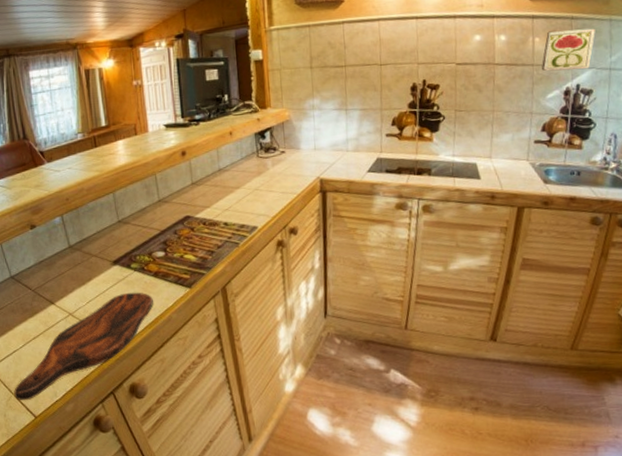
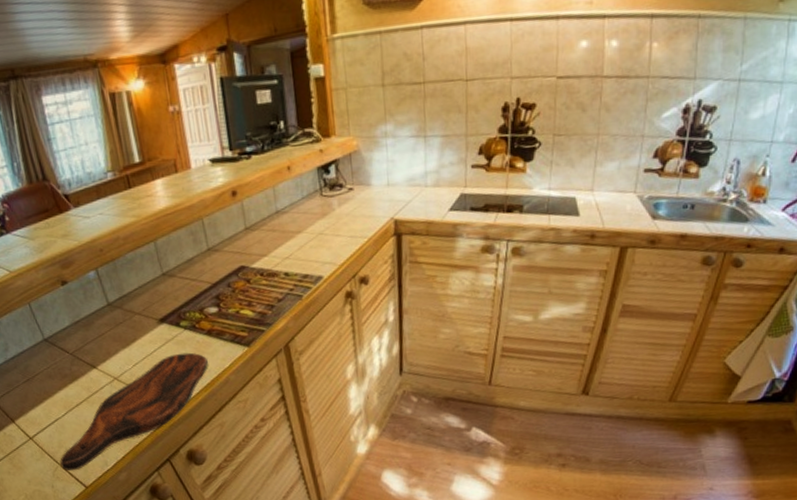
decorative tile: present [542,28,595,72] -> none [659,29,726,85]

